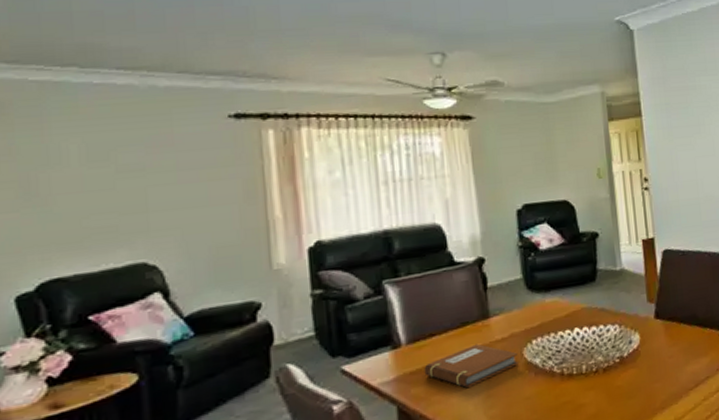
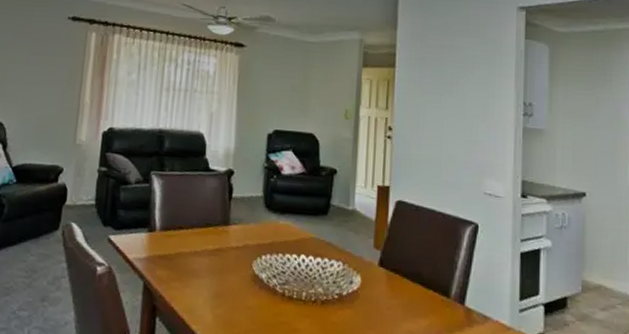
notebook: present [424,343,519,388] -> none [169,245,248,283]

